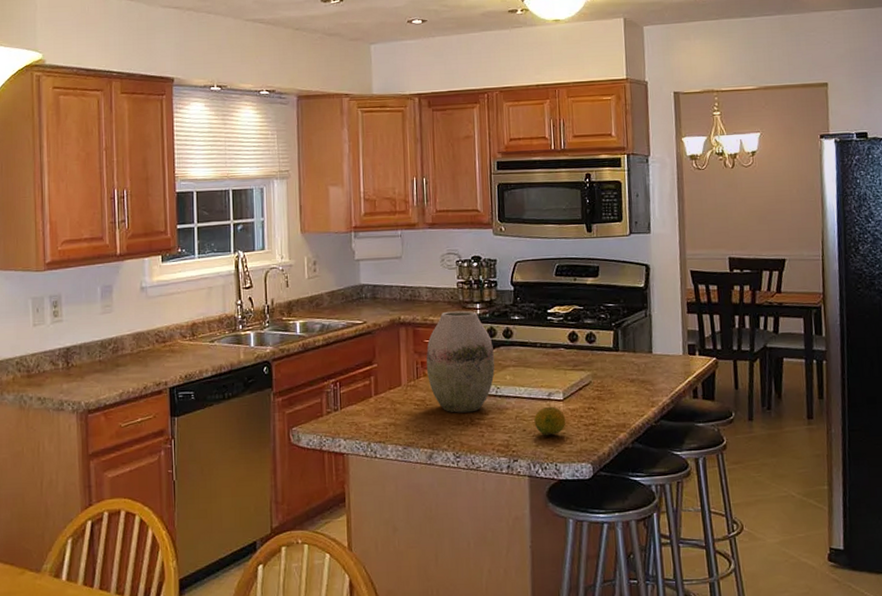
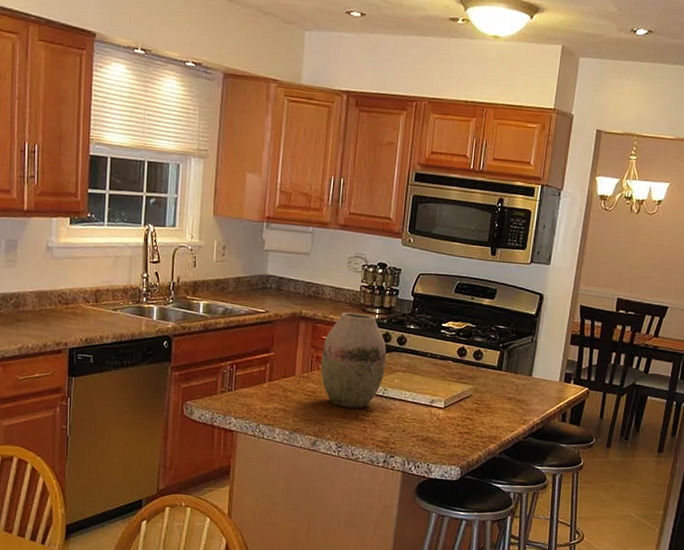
fruit: present [534,406,566,436] -> none [414,412,444,439]

